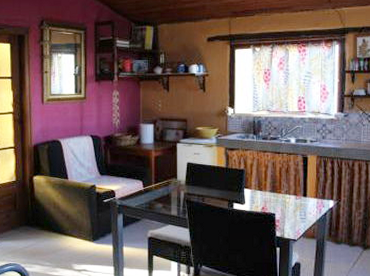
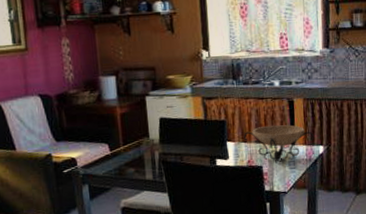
decorative bowl: none [259,177,325,212] -> present [243,125,314,164]

